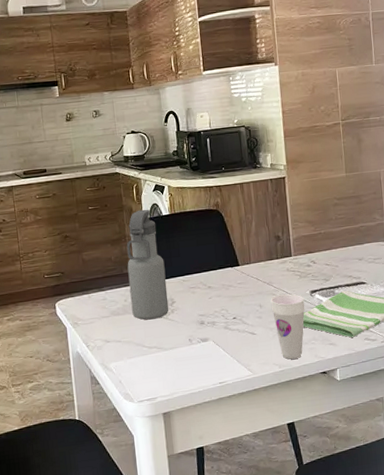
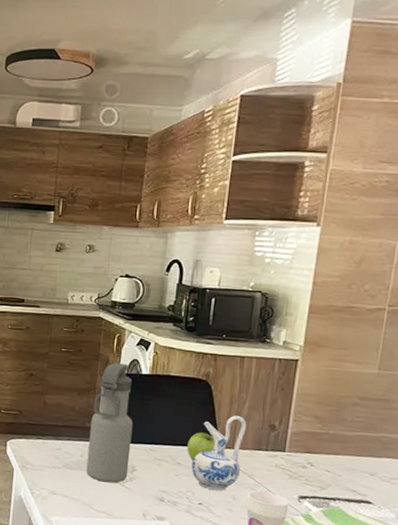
fruit: none [213,255,236,282] -> present [187,432,216,460]
ceramic pitcher: none [220,234,261,304] -> present [191,416,247,491]

